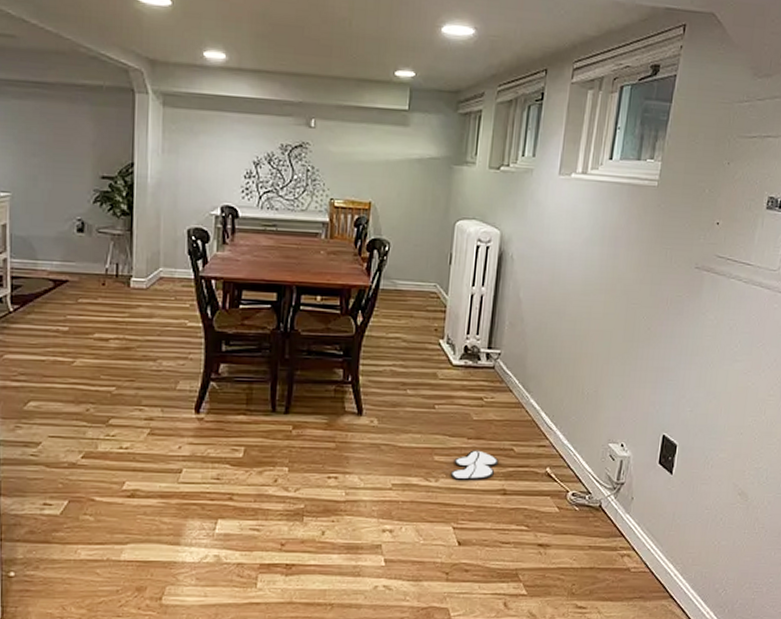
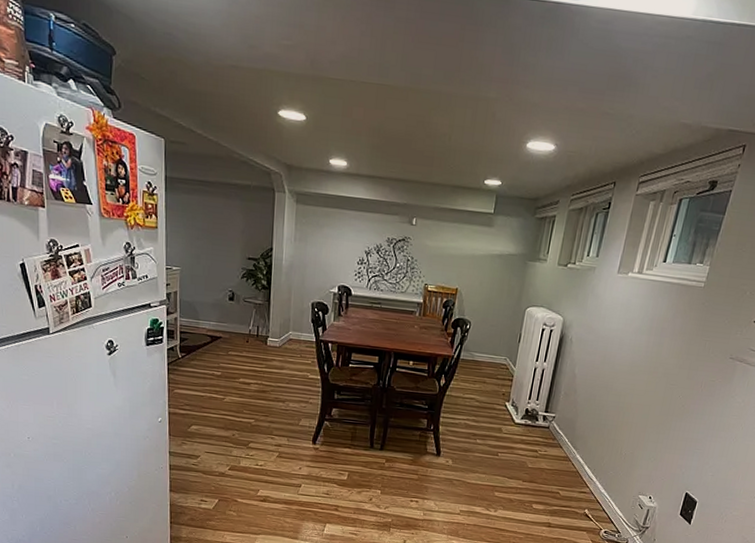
slippers: present [450,450,499,481] -> none [506,490,547,514]

